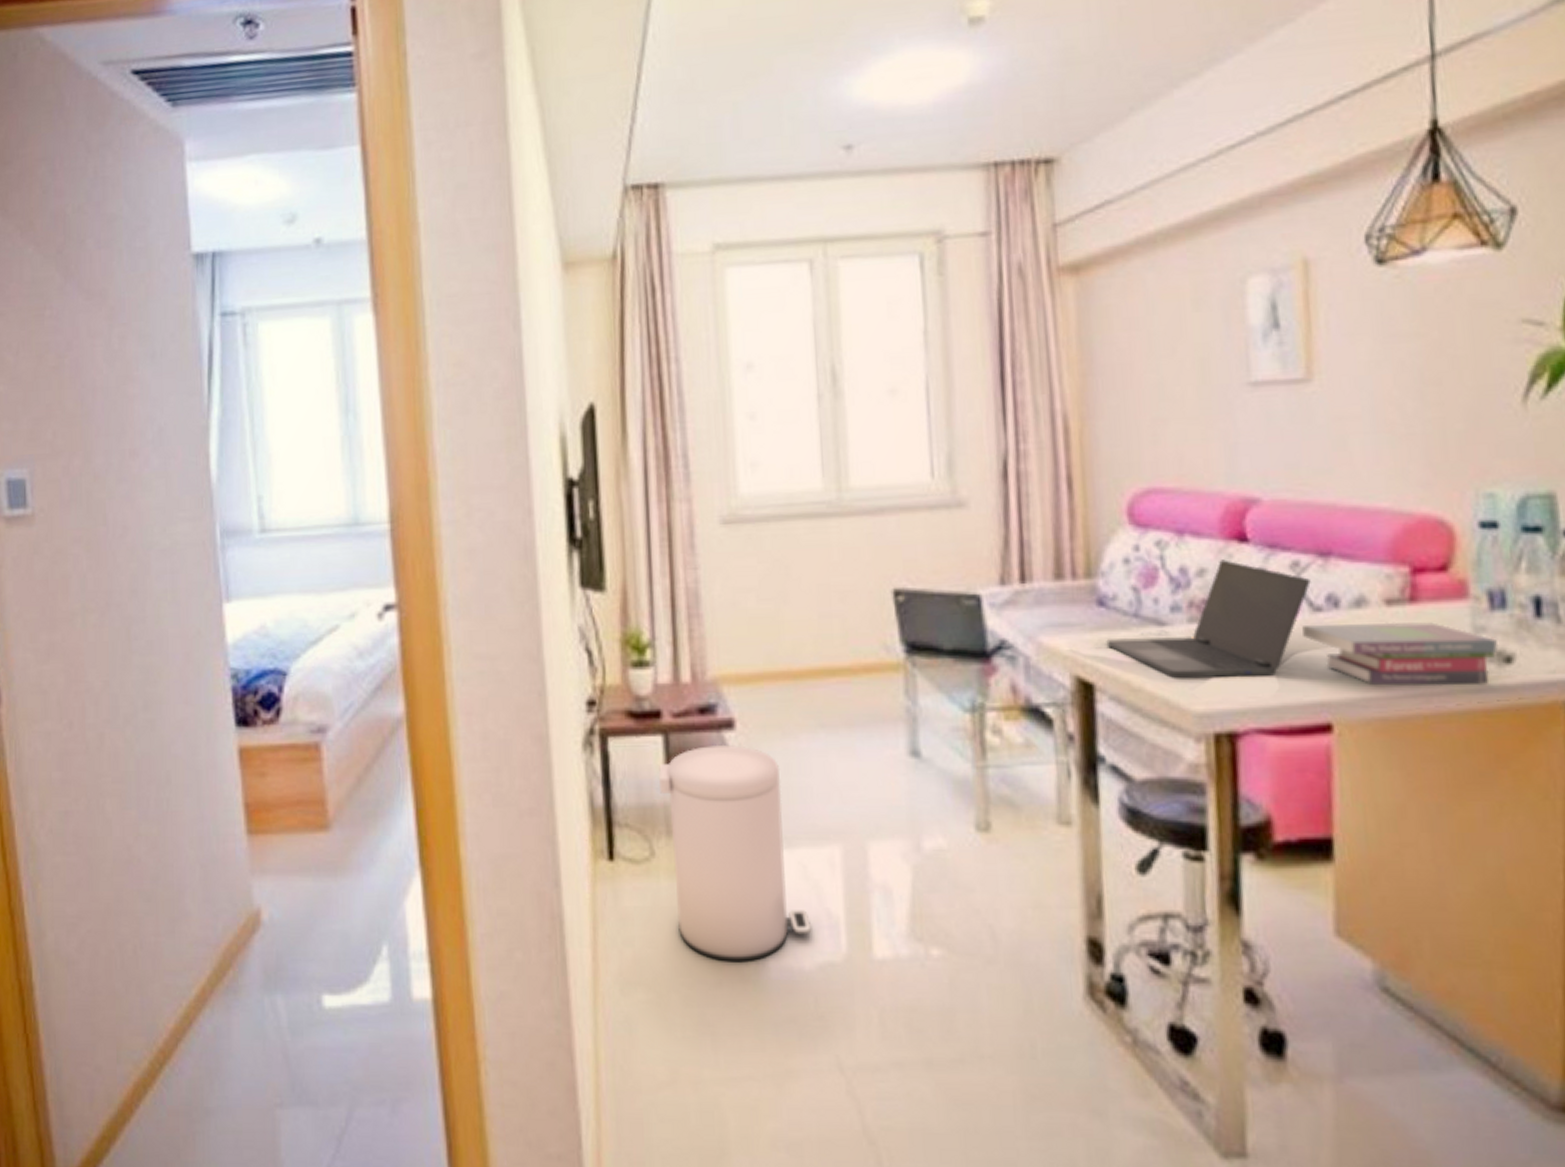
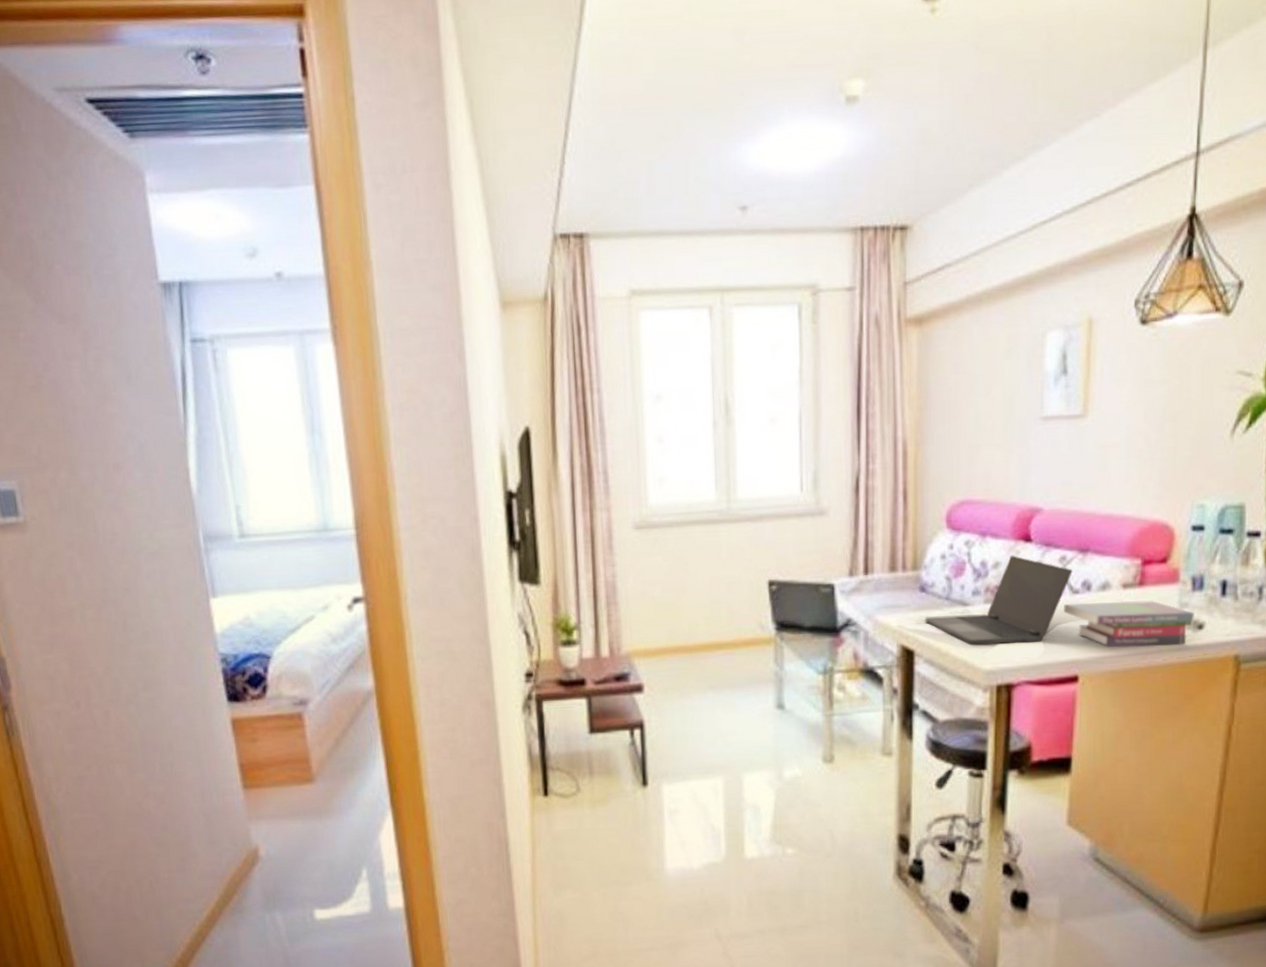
pedal bin: present [659,744,812,963] -> none [583,704,700,867]

